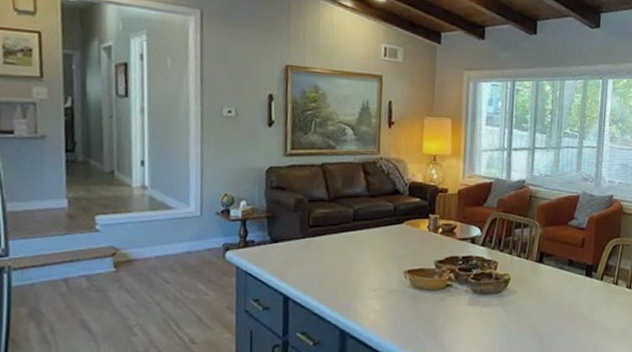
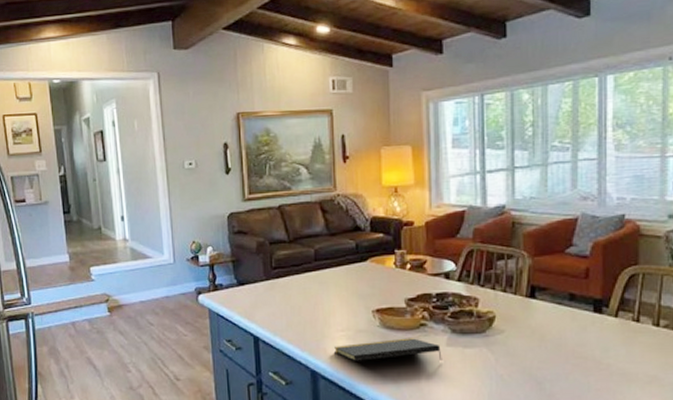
notepad: none [365,298,463,320] -> present [334,338,442,361]

